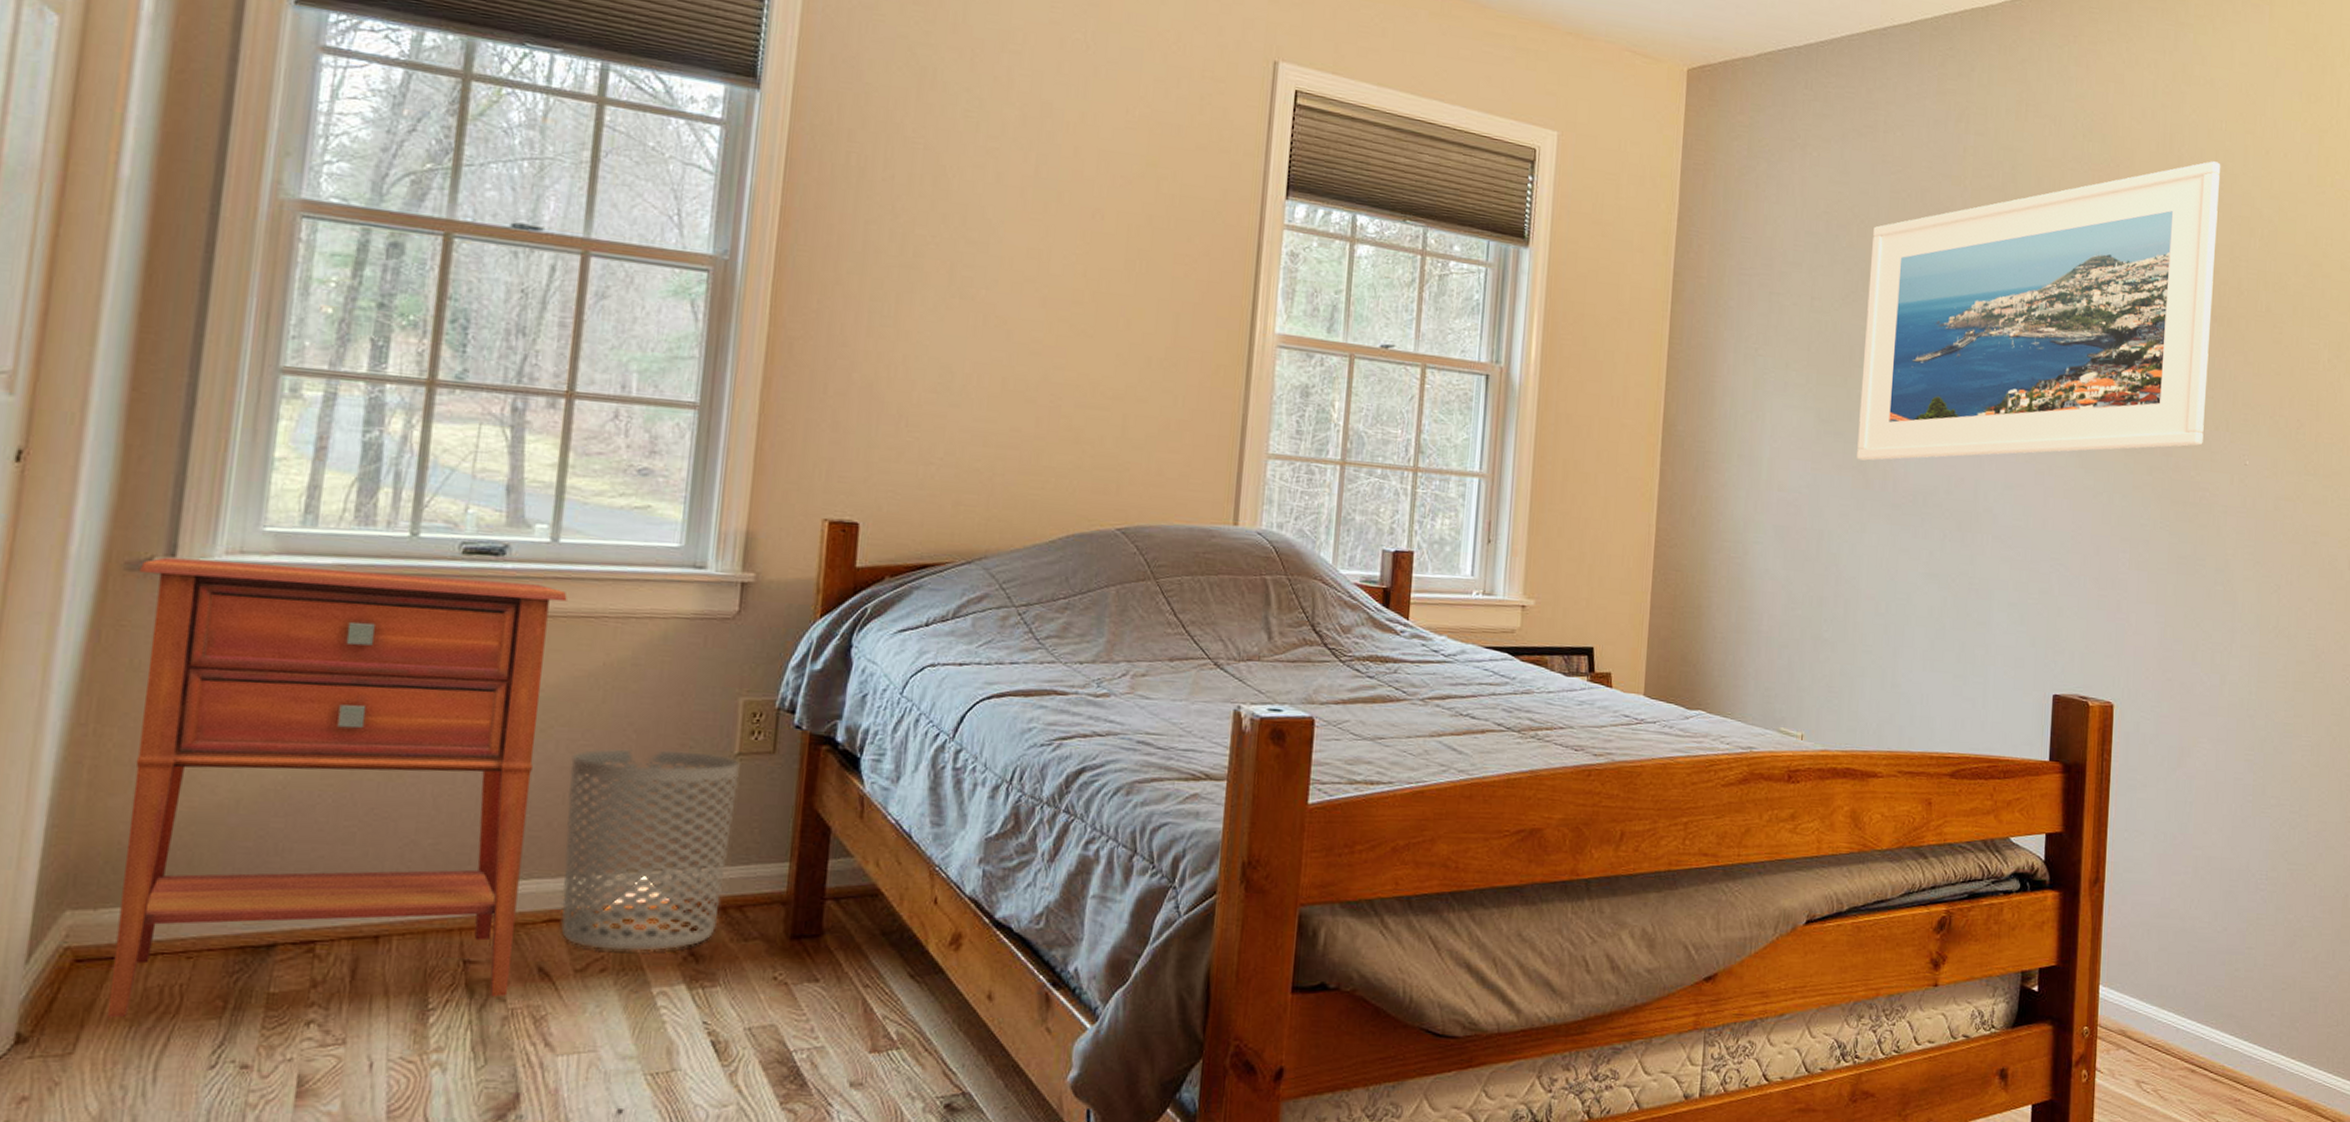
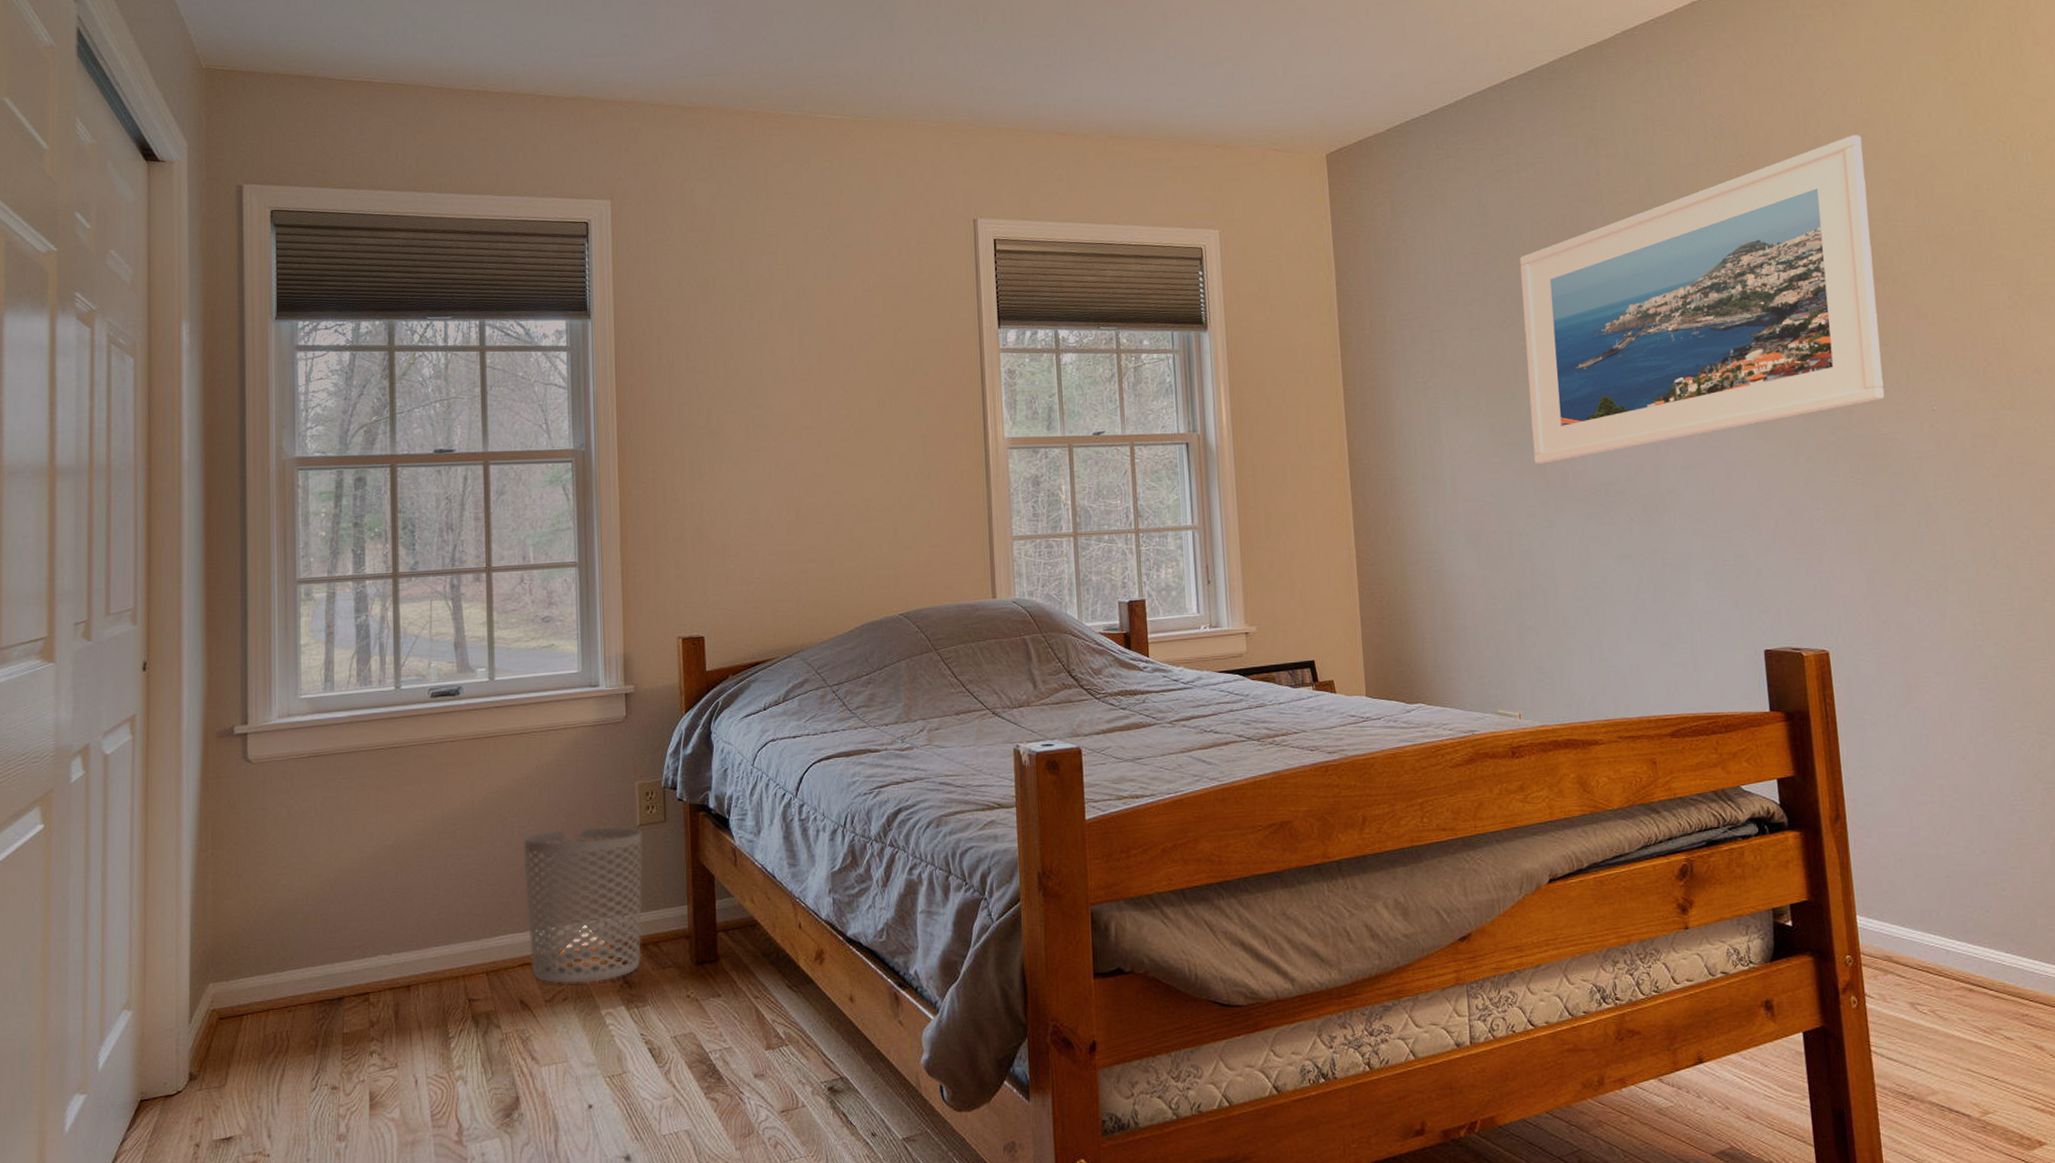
nightstand: present [107,557,567,1018] -> none [227,714,505,1058]

